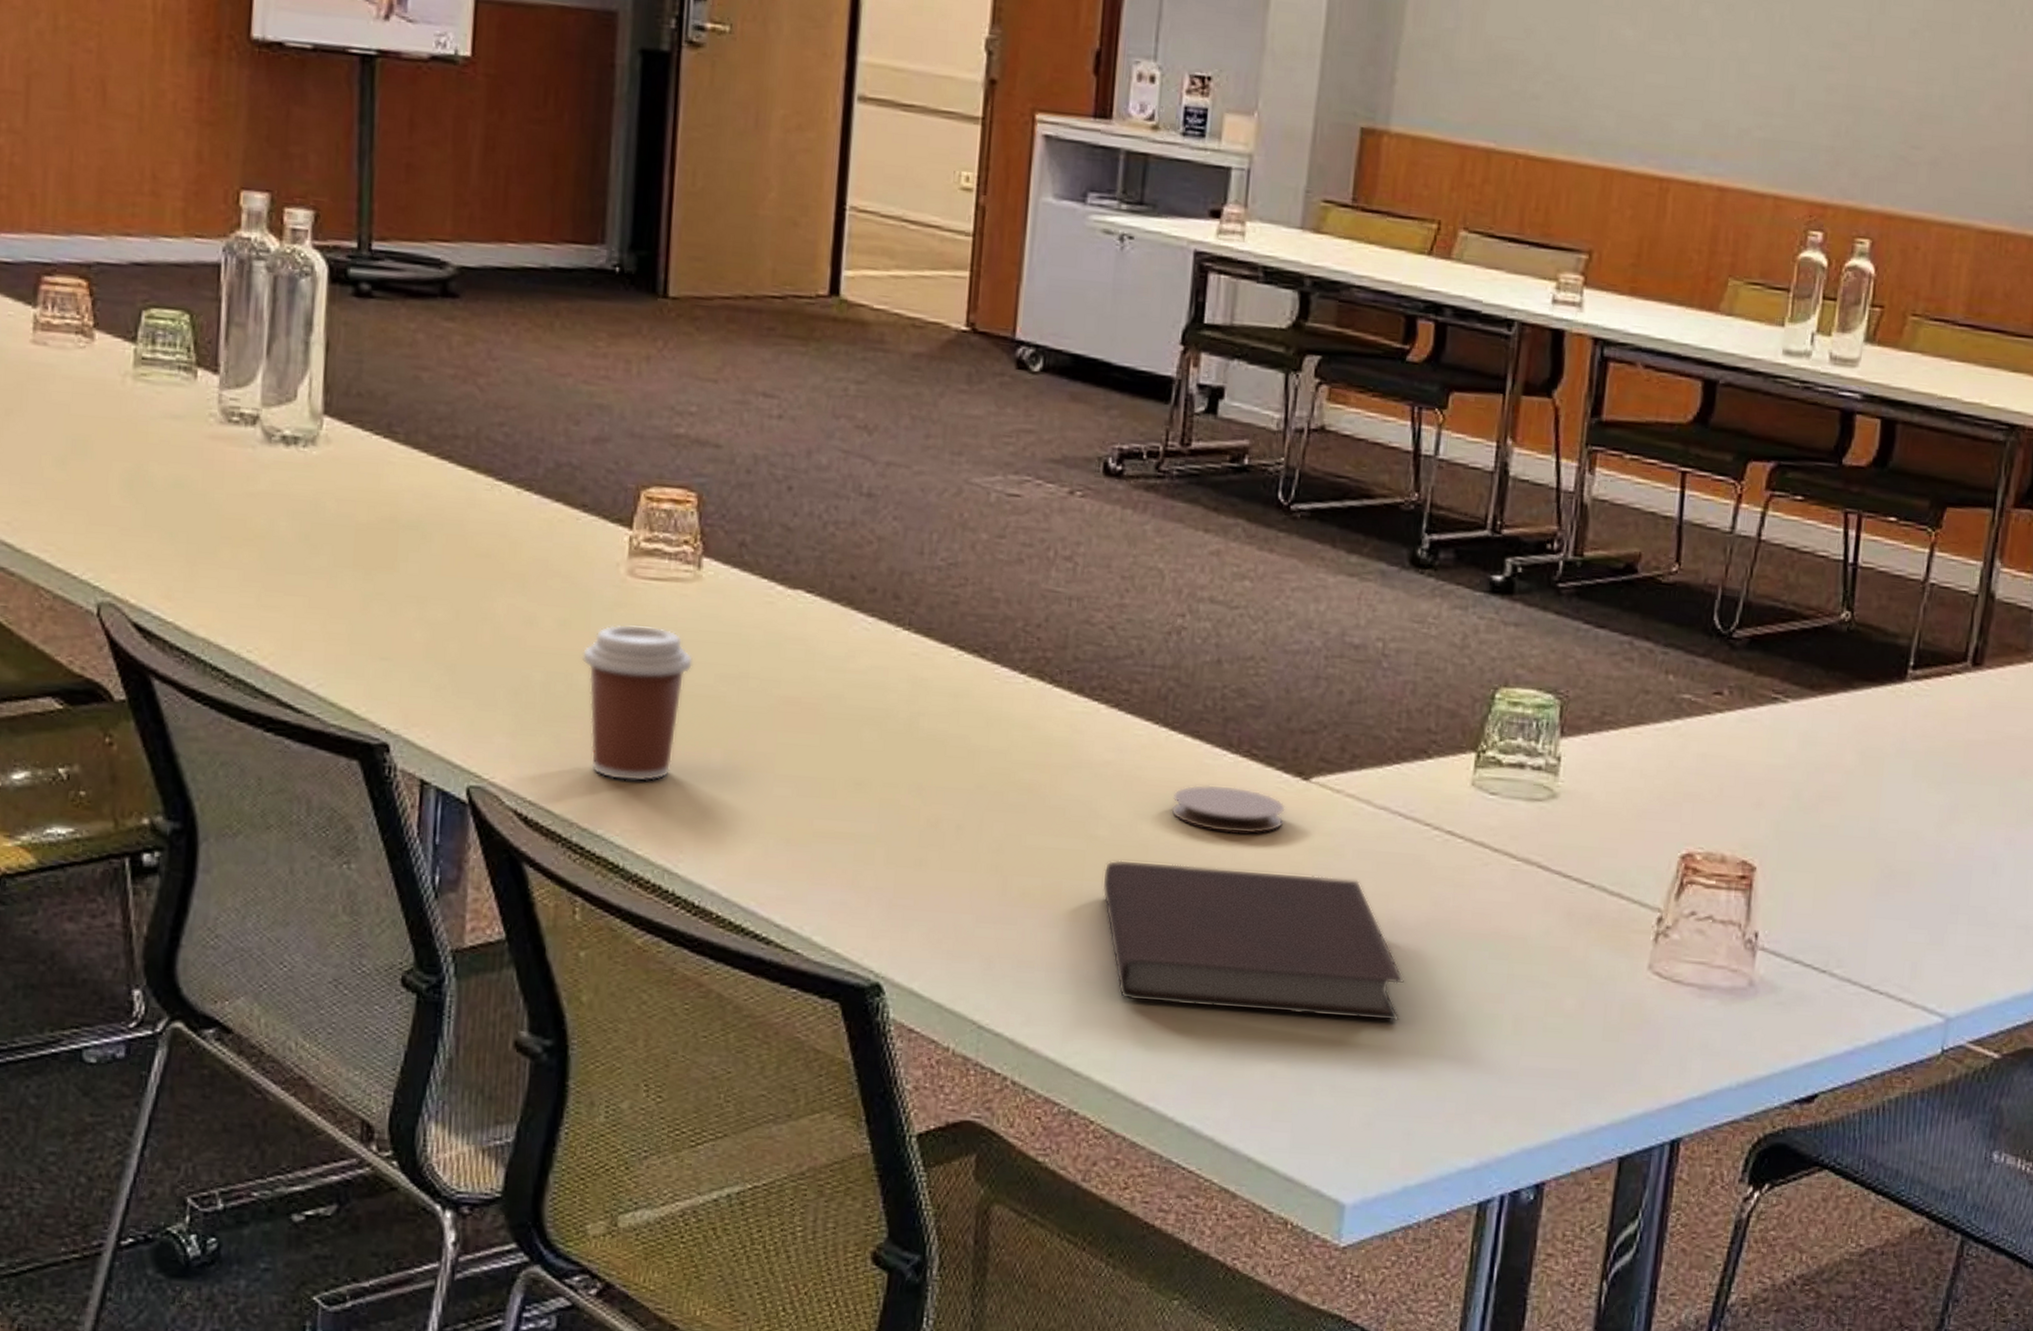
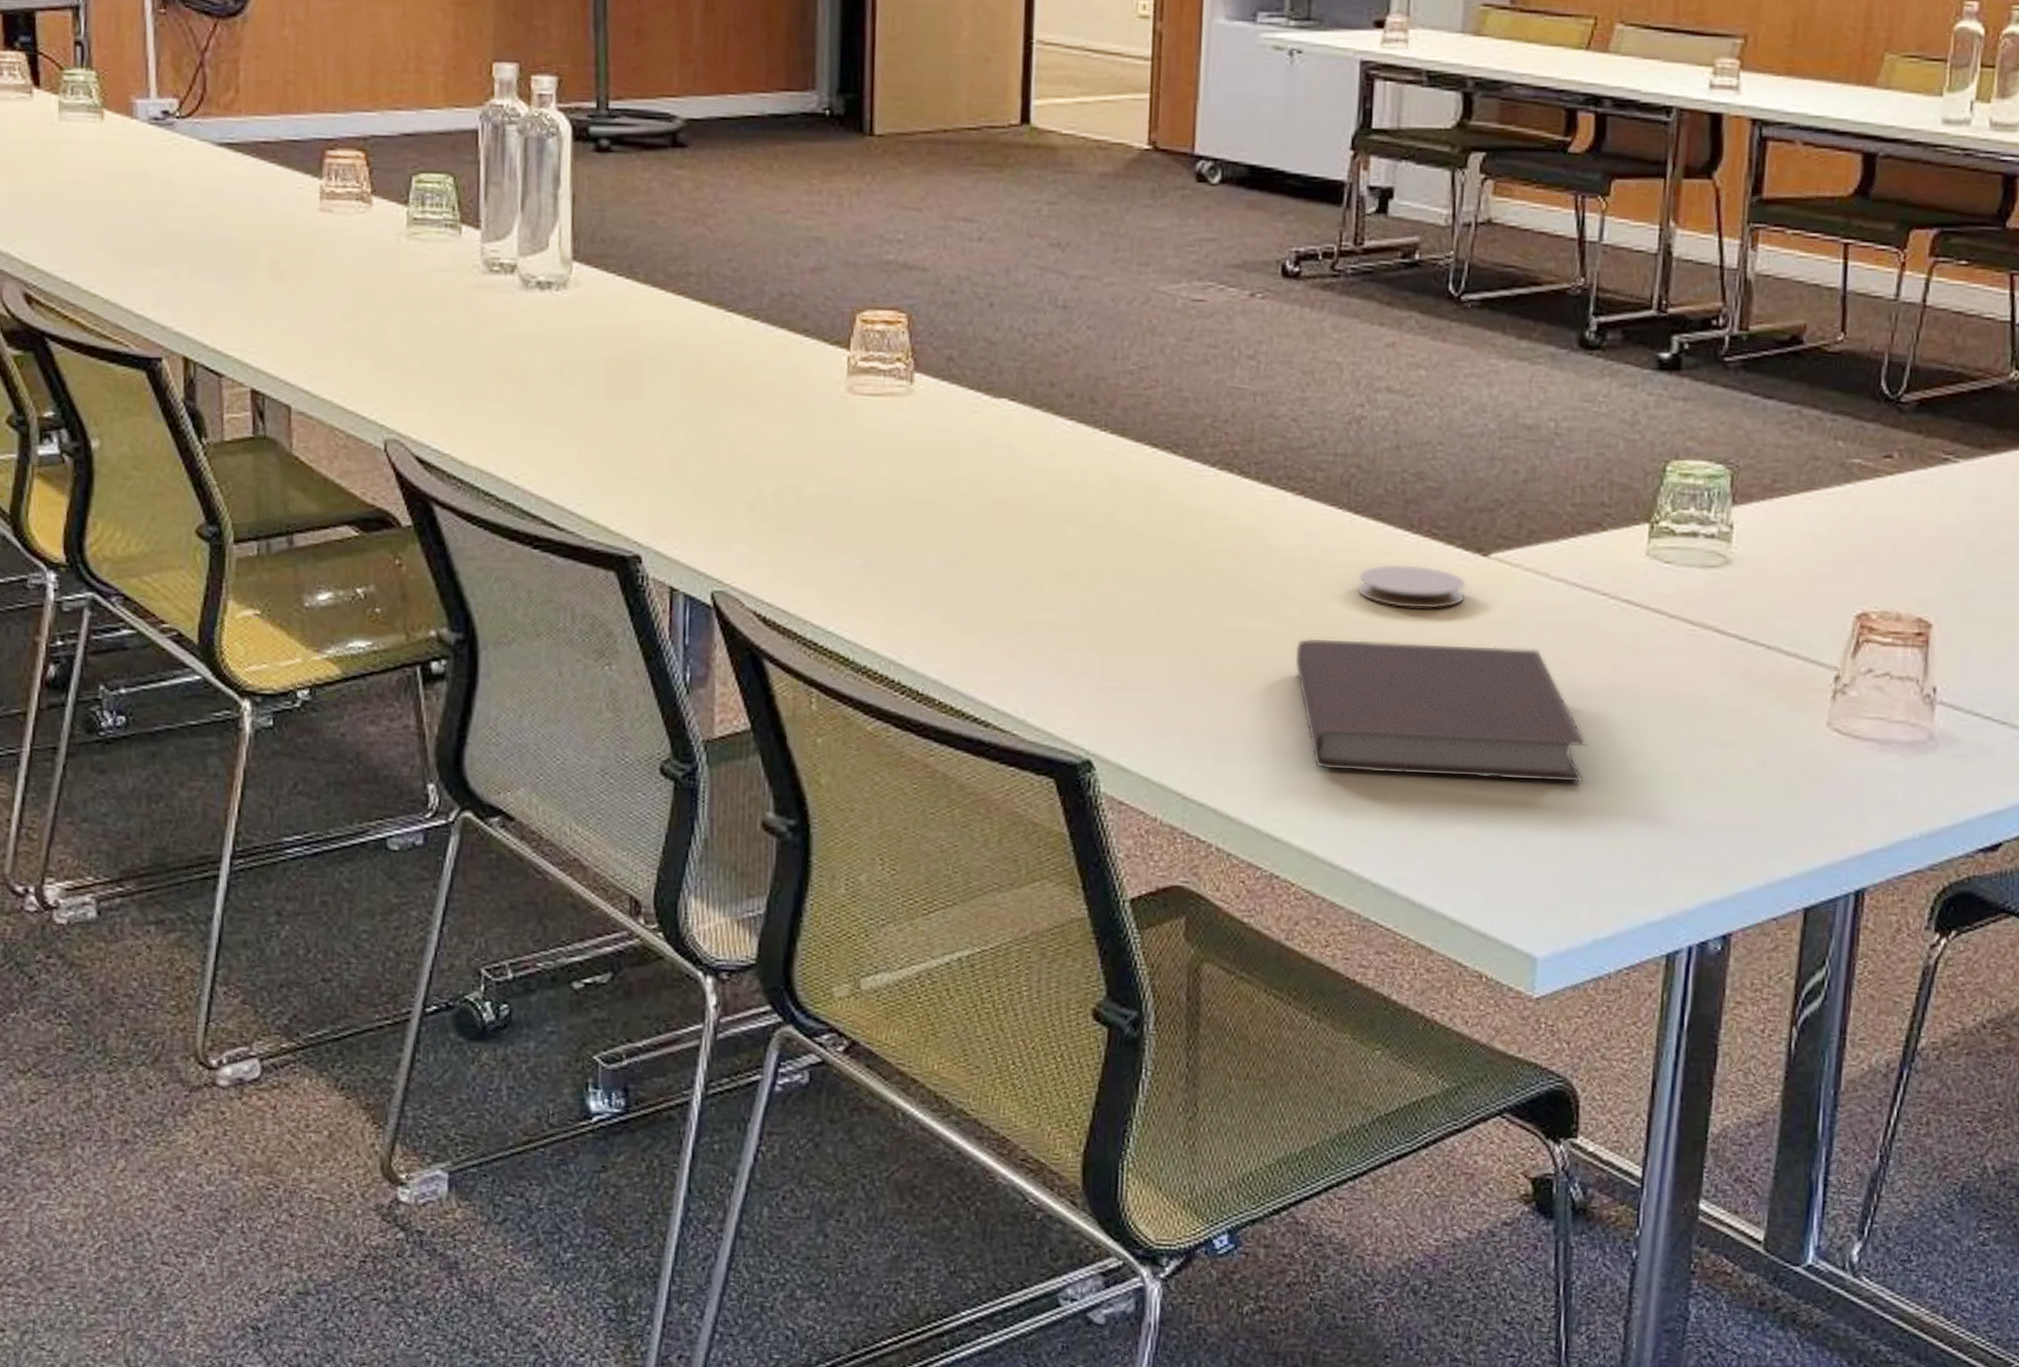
coffee cup: present [581,624,694,782] -> none [808,437,910,582]

